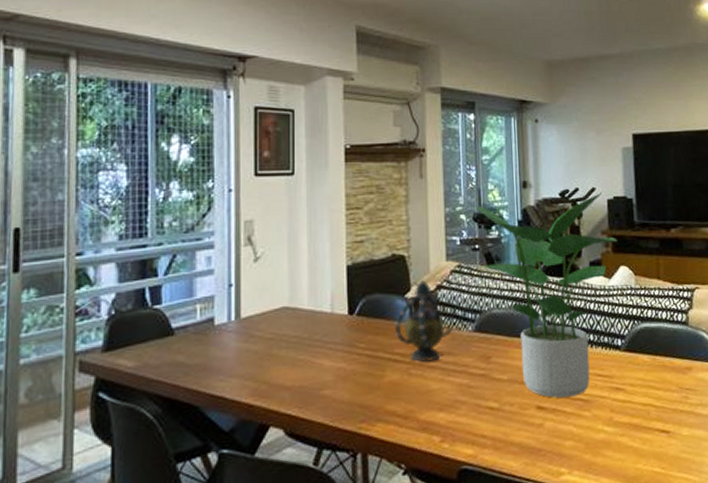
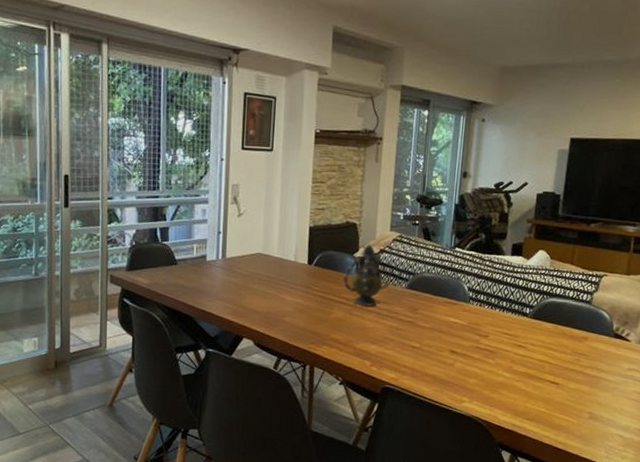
potted plant: present [476,193,618,398] -> none [420,187,541,347]

